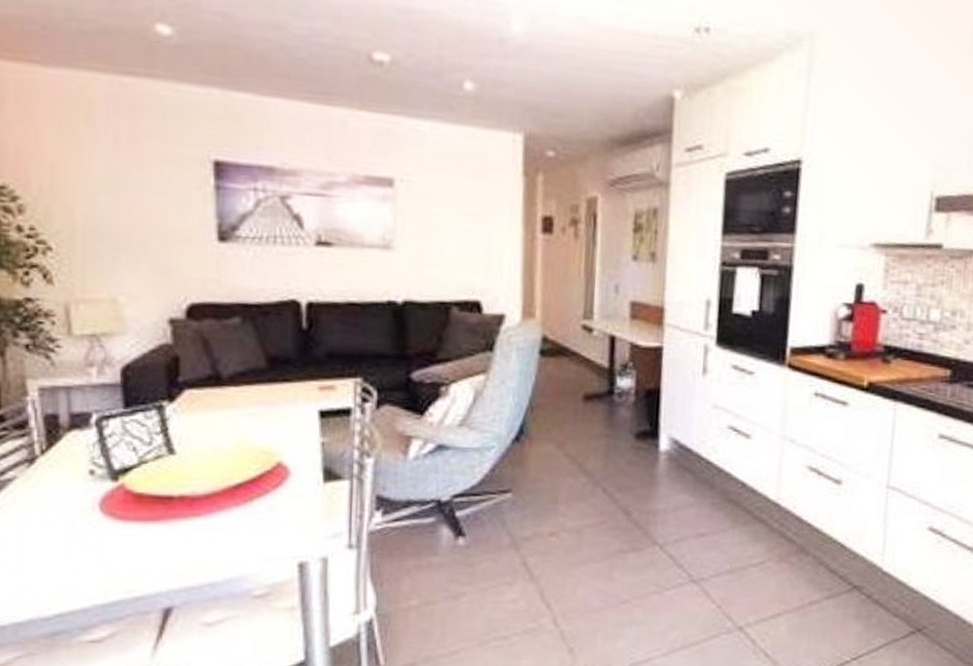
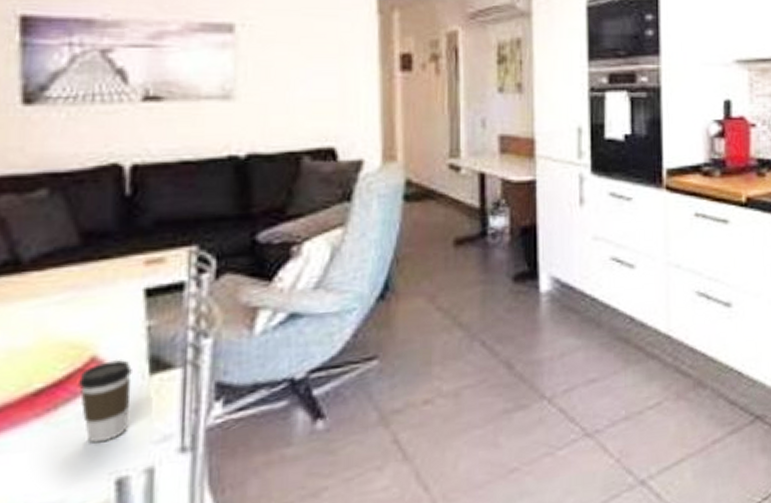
coffee cup: none [268,467,310,532] -> present [79,360,132,443]

